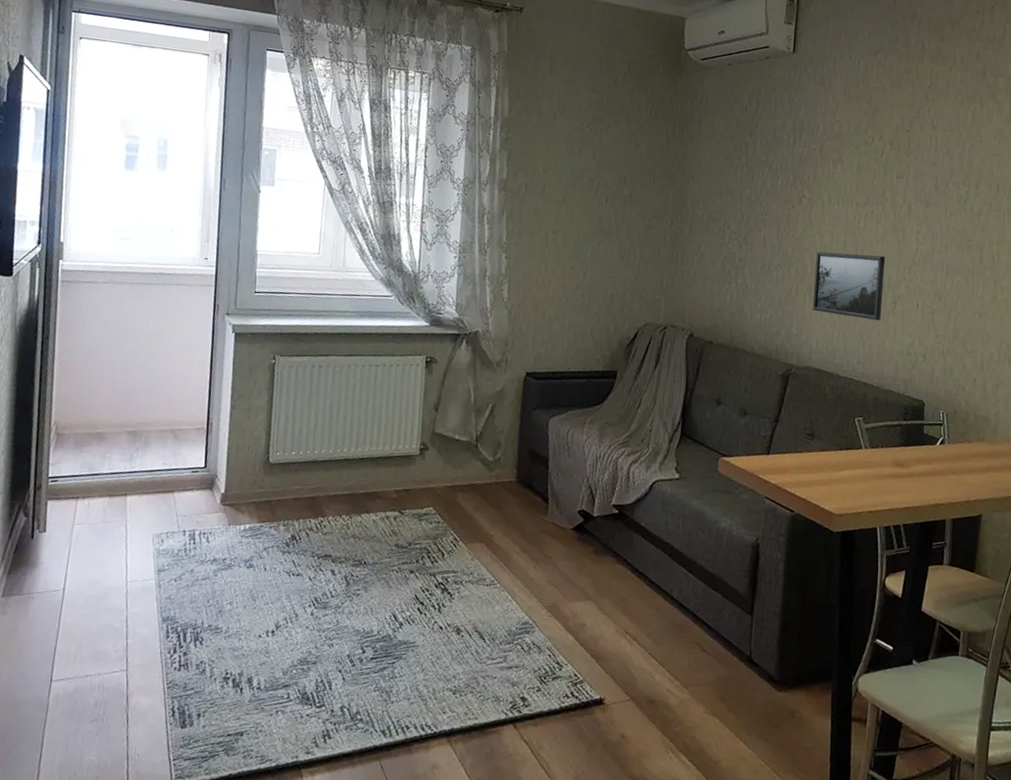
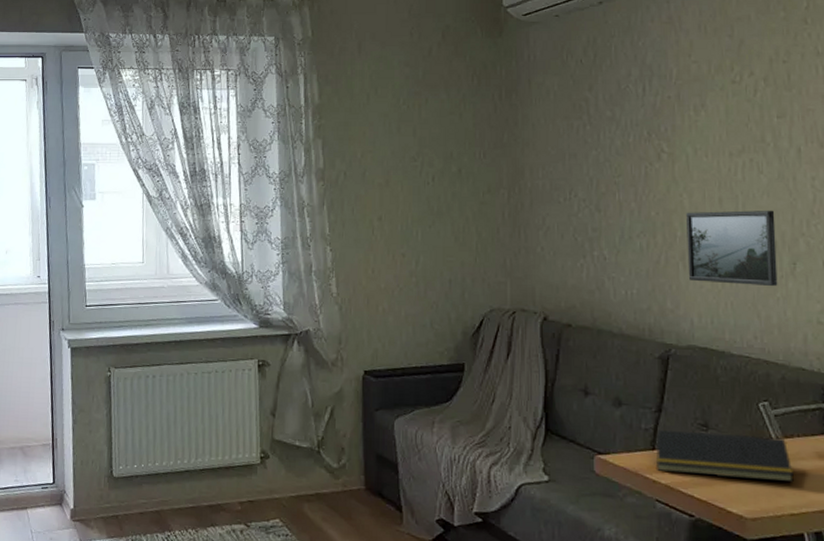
notepad: none [769,438,875,486] -> present [656,430,794,483]

